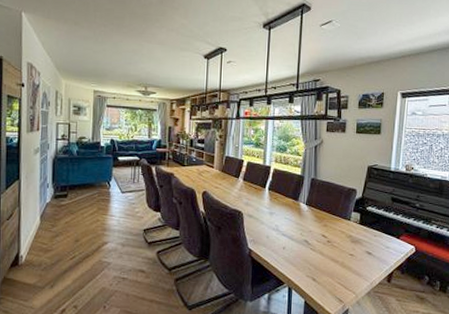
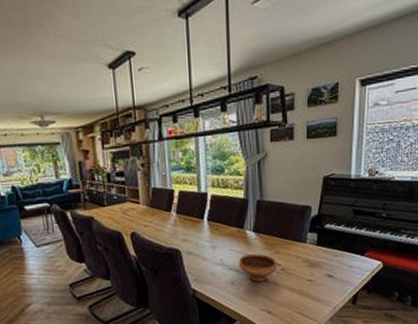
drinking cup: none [291,224,325,250] -> present [238,254,278,282]

